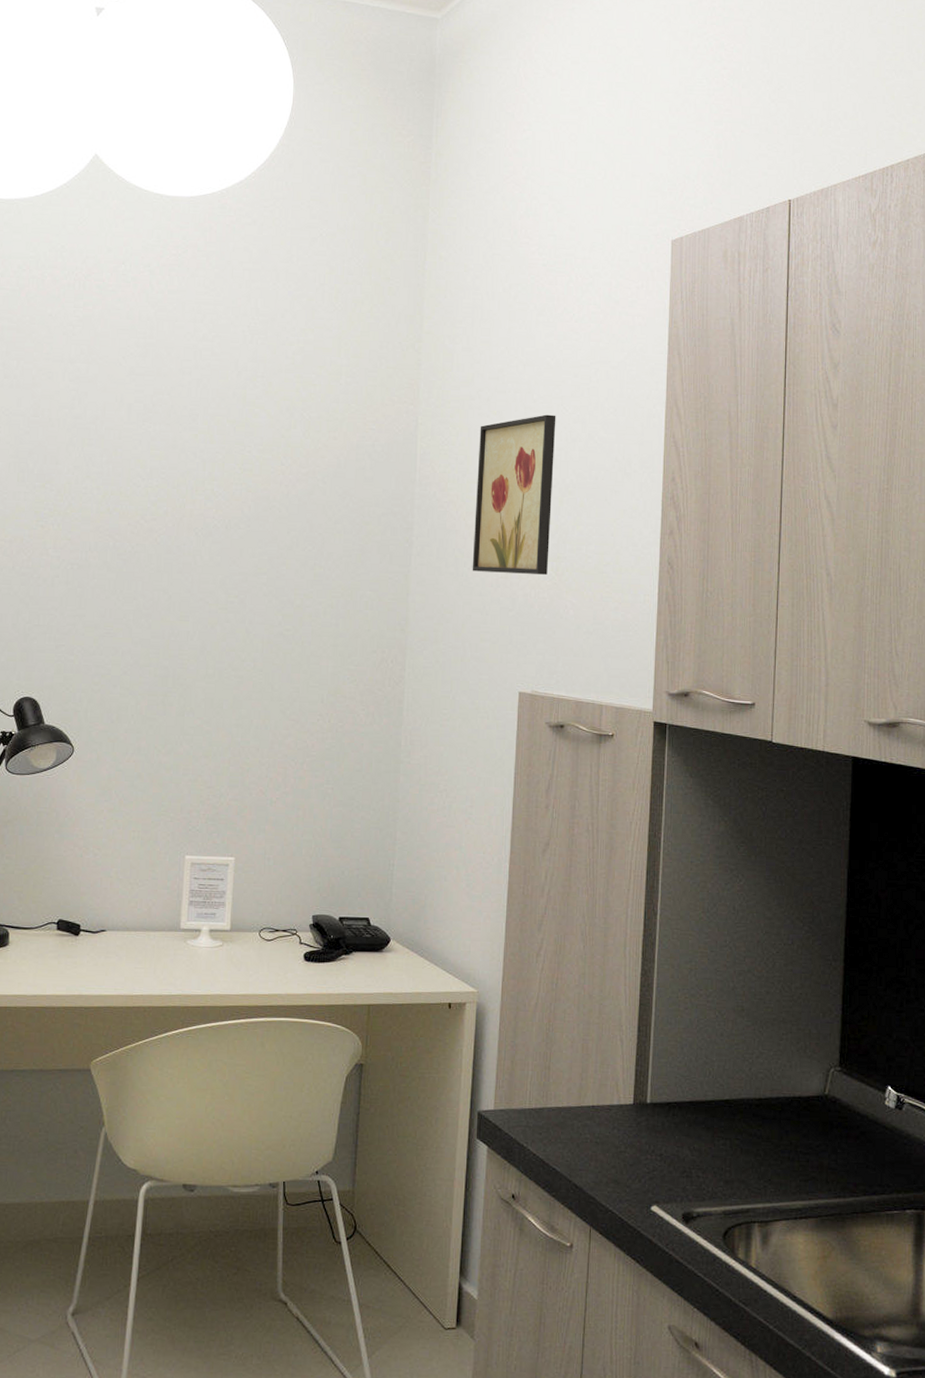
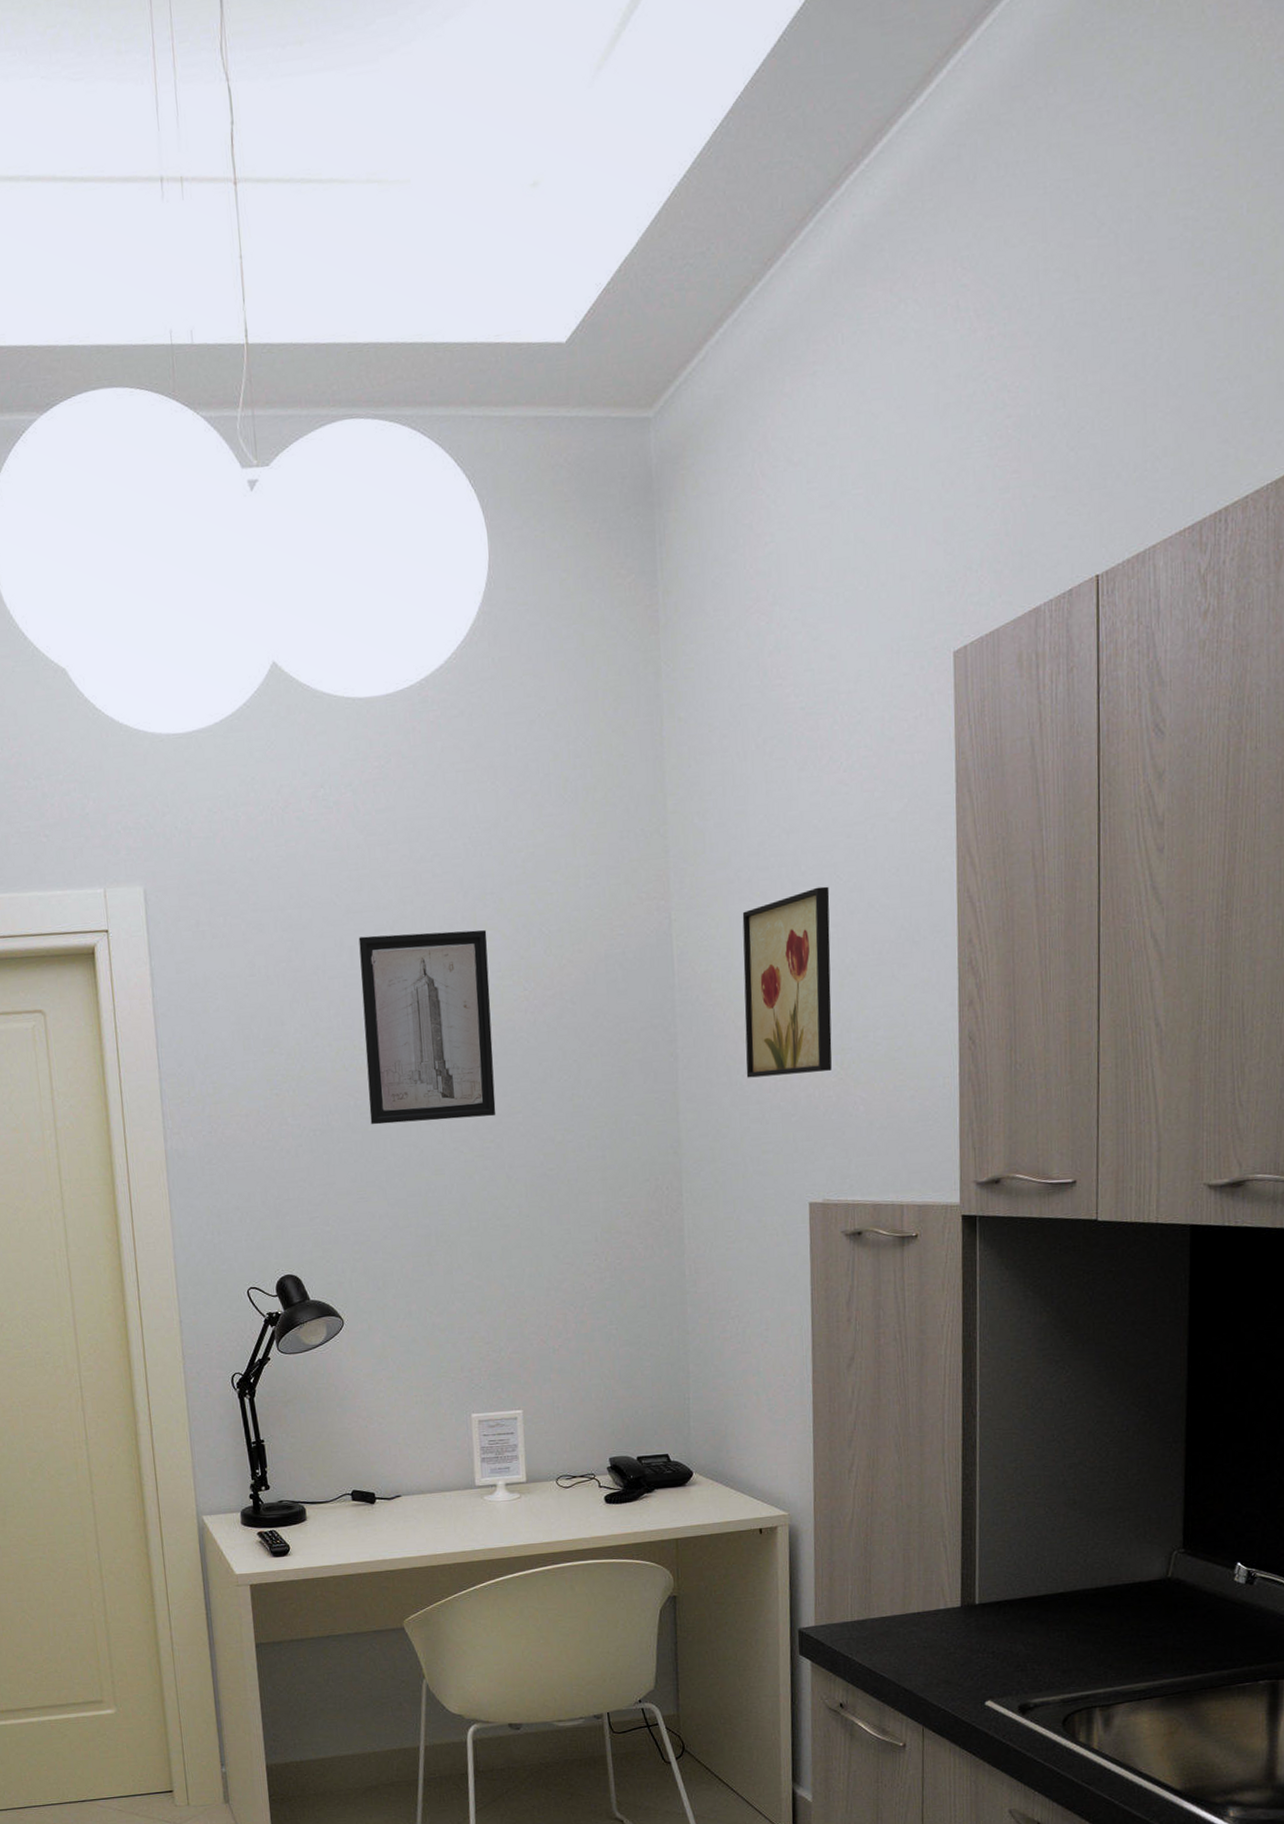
wall art: none [126,396,254,574] -> present [358,930,496,1125]

